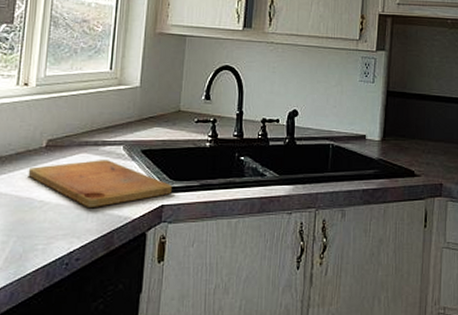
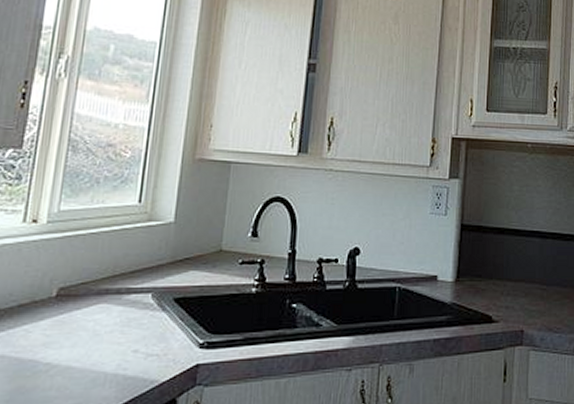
cutting board: present [28,160,172,207] -> none [32,311,210,370]

